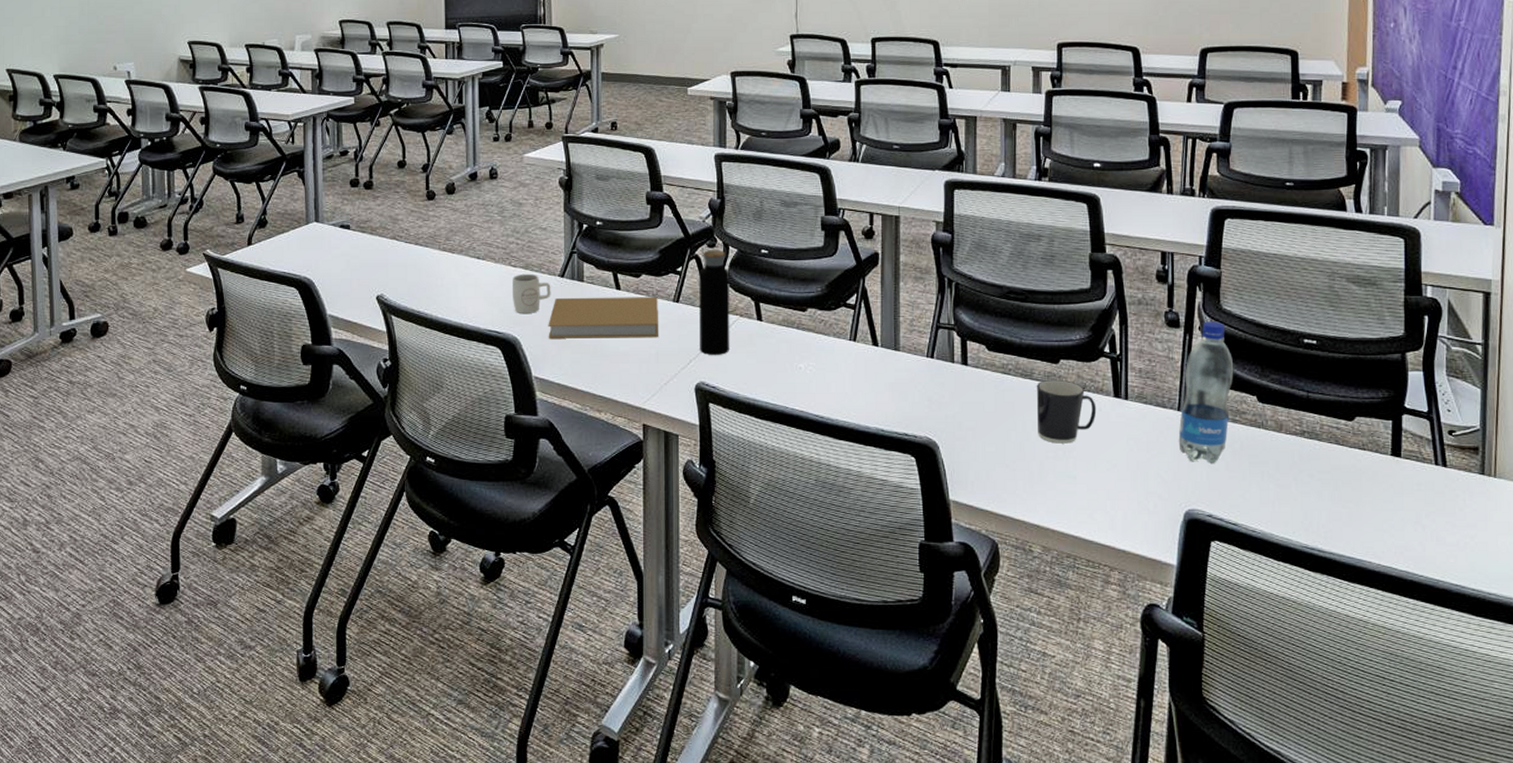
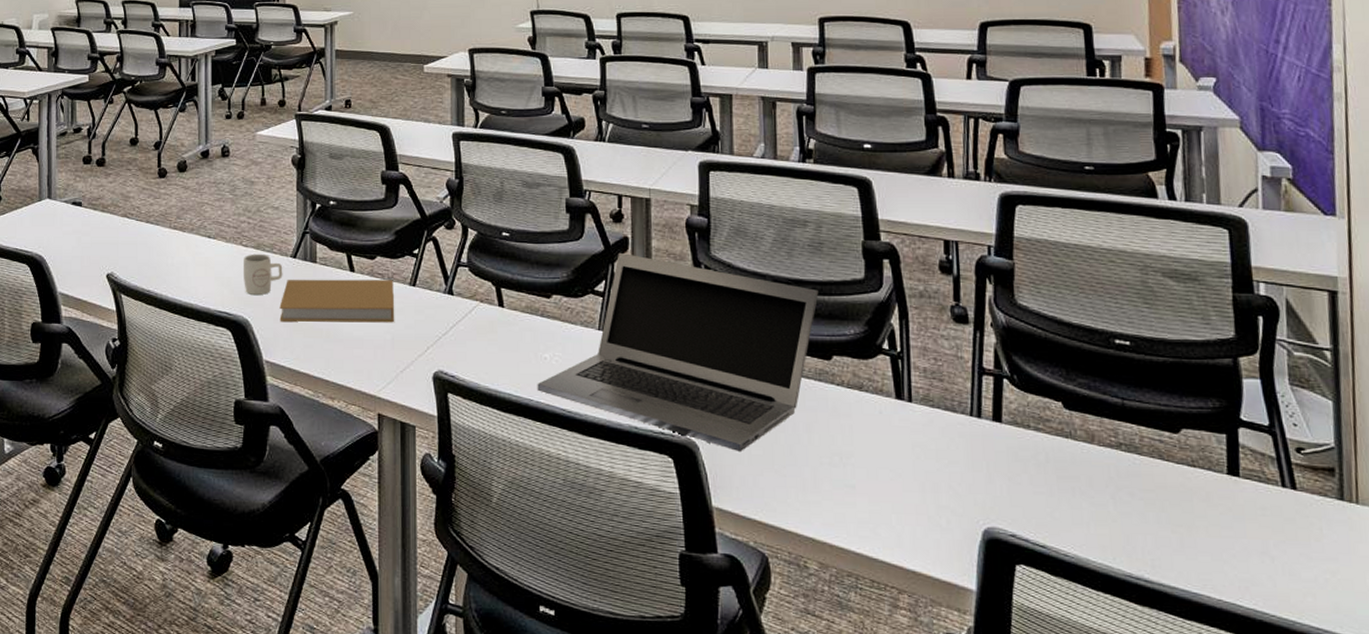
water bottle: present [699,241,730,355] -> none [437,223,470,342]
laptop: none [792,267,1049,450] -> present [537,252,819,452]
mug: present [1036,379,1097,444] -> none [806,377,877,449]
bottle: present [1178,321,1234,463] -> none [972,317,1034,476]

